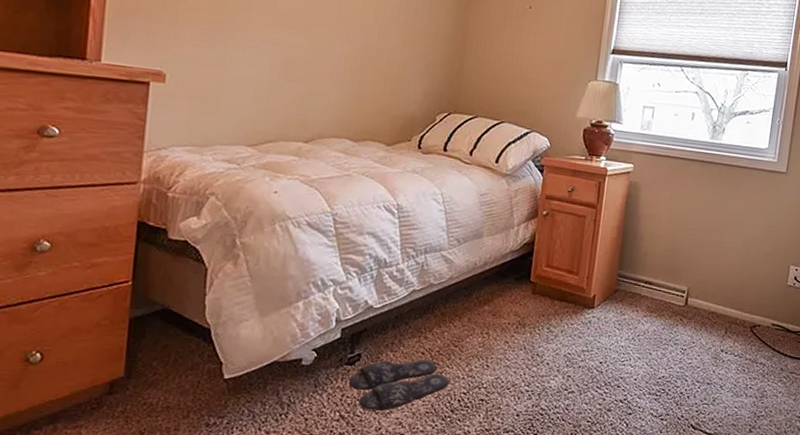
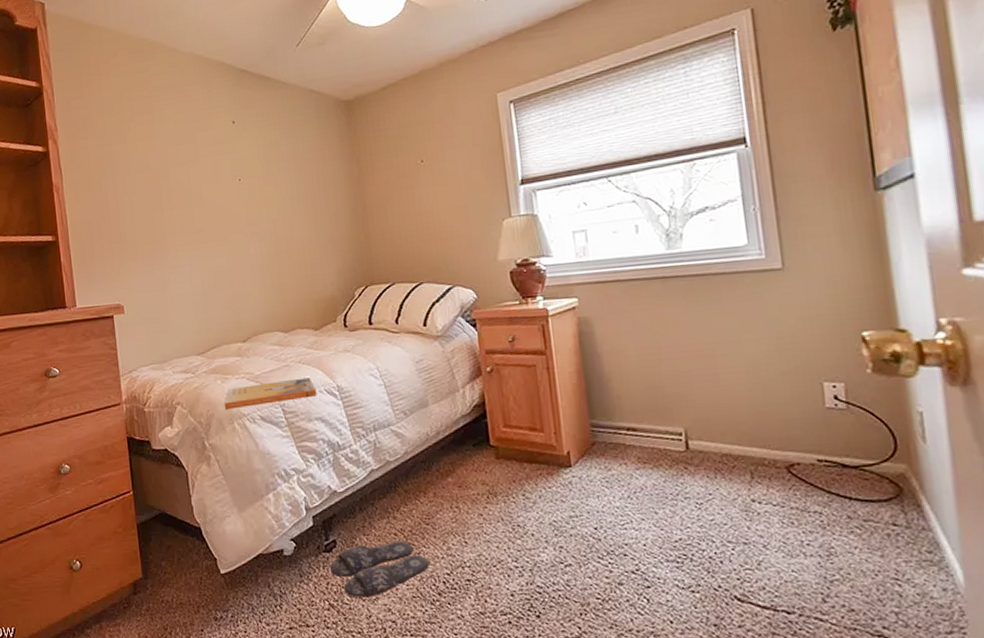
book: none [267,187,375,212] -> present [224,377,317,410]

